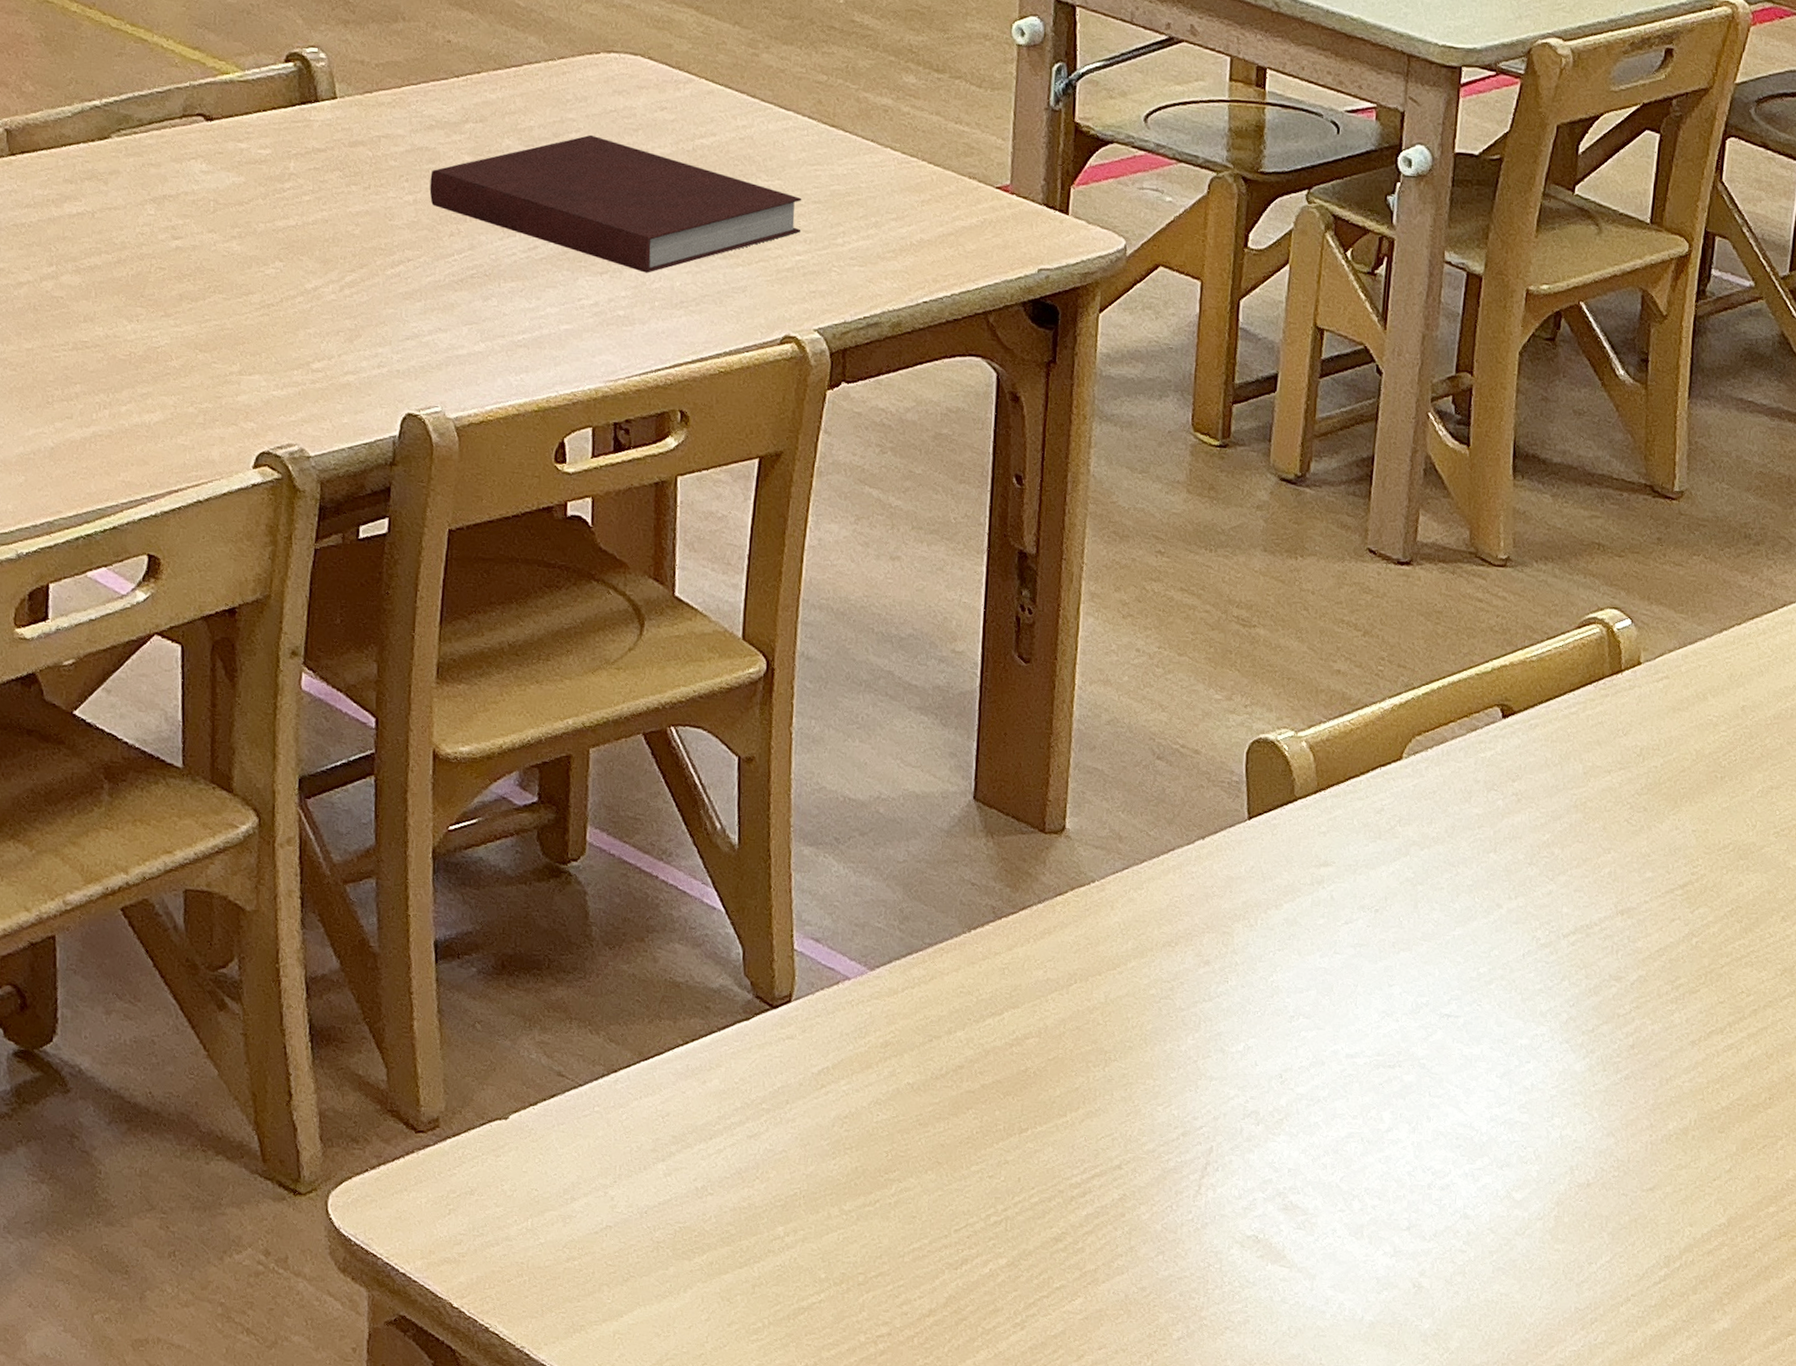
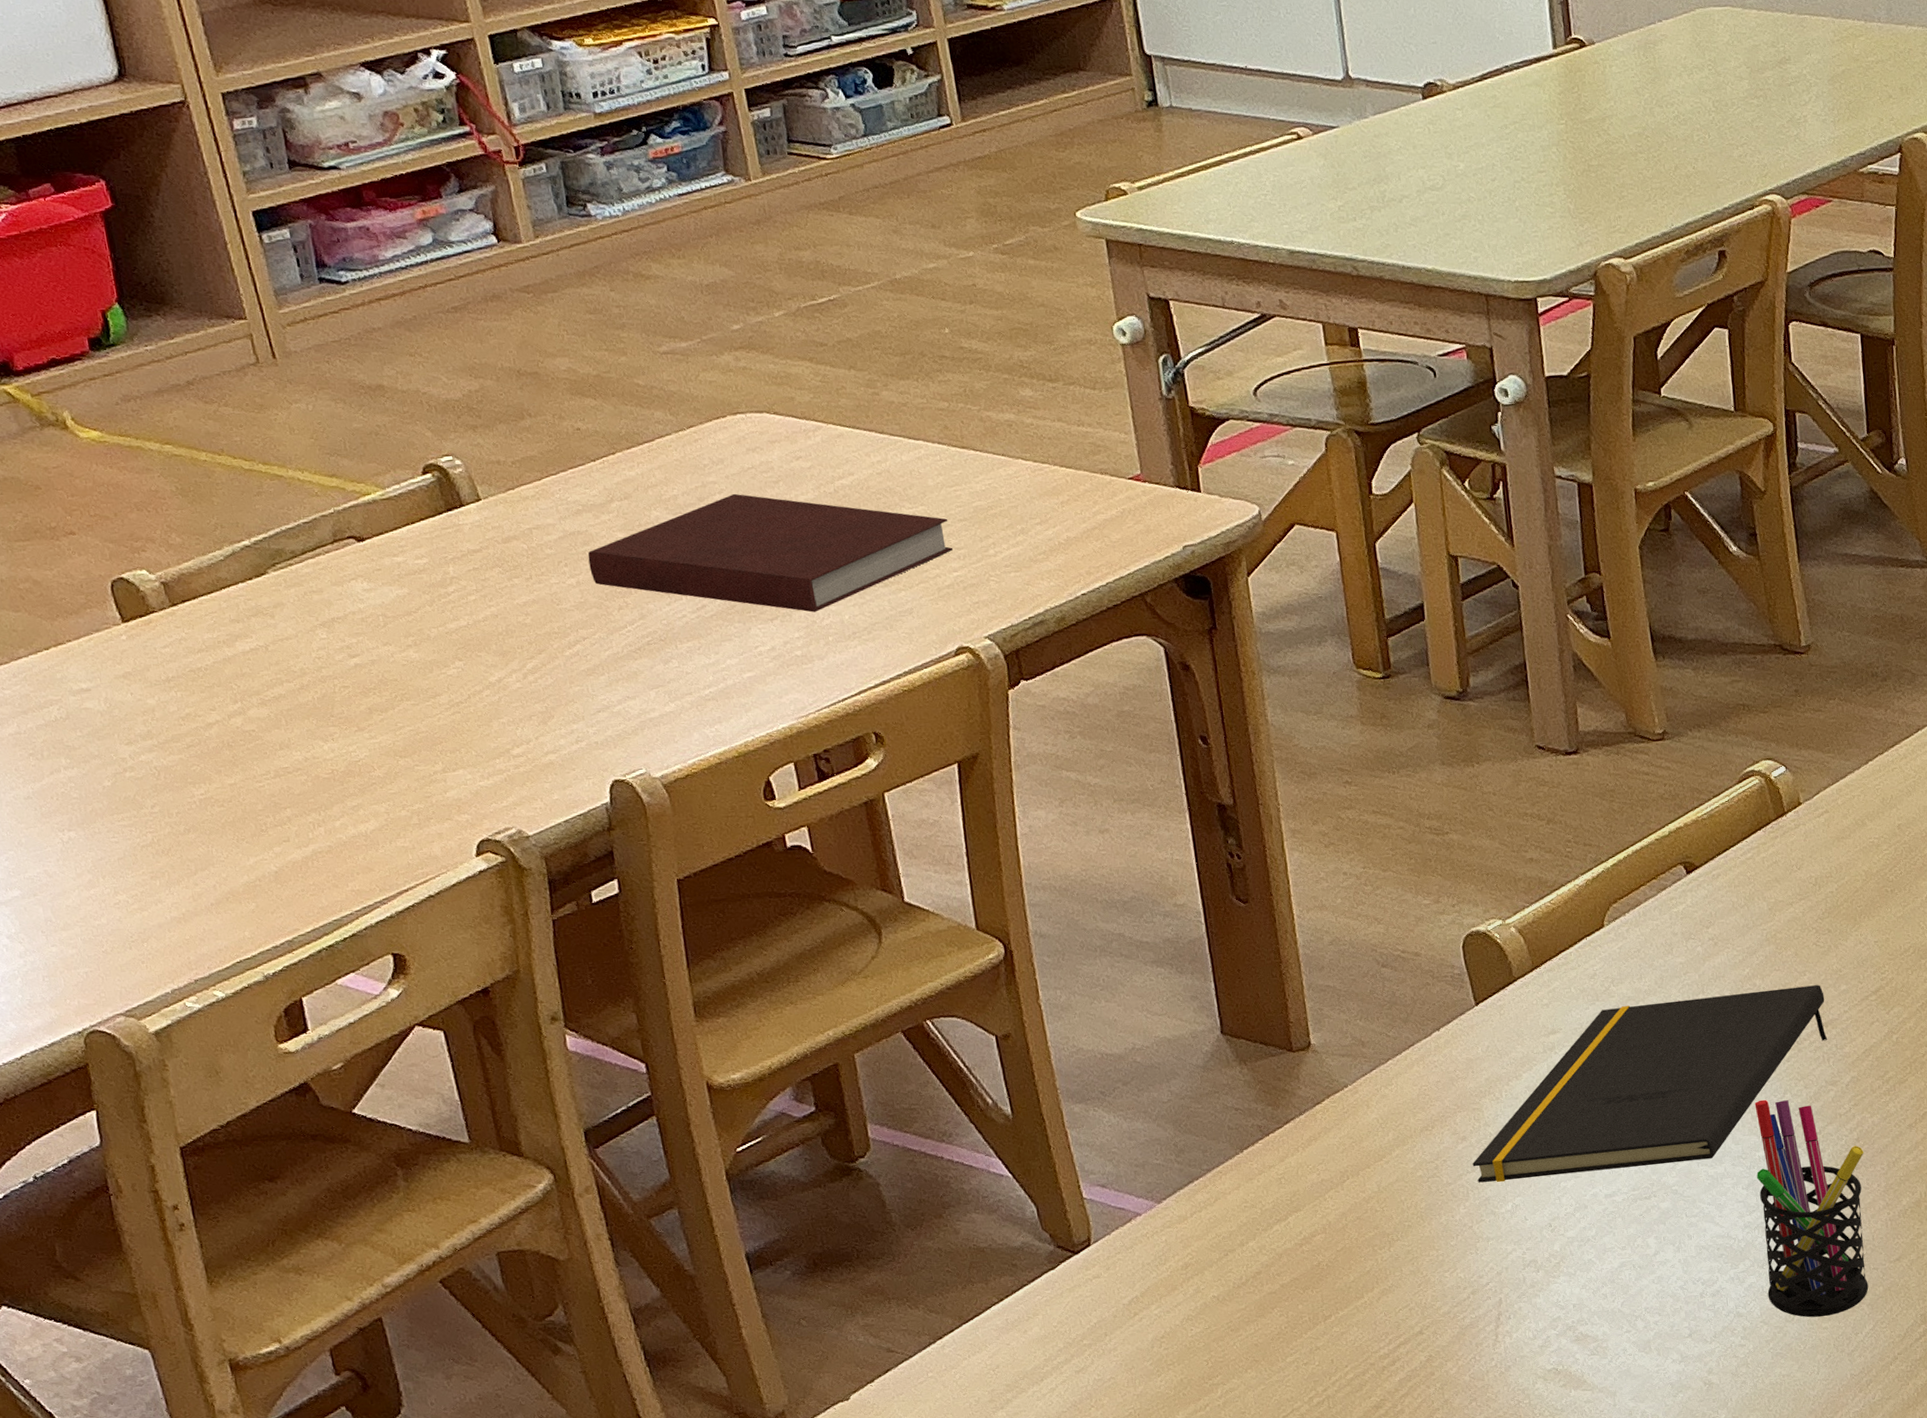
notepad: none [1210,850,1626,1037] -> present [1472,985,1828,1183]
pen holder: none [1501,983,1637,1237] -> present [1754,1100,1869,1318]

